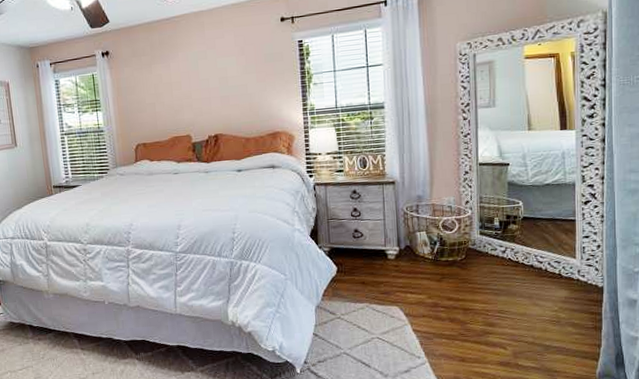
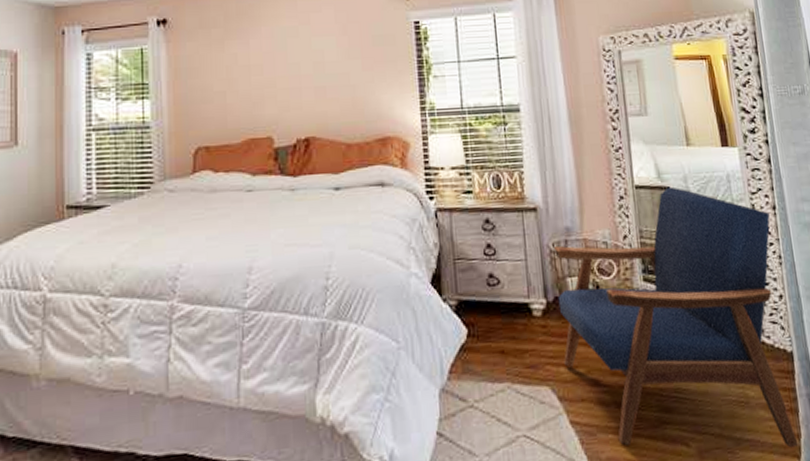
armchair: none [408,163,598,354] -> present [554,186,799,448]

